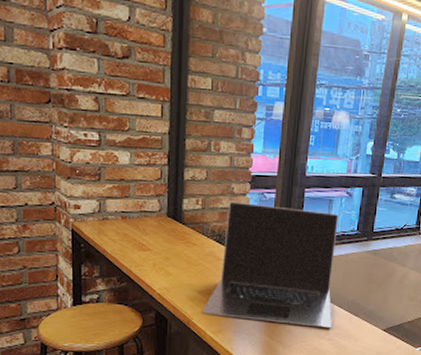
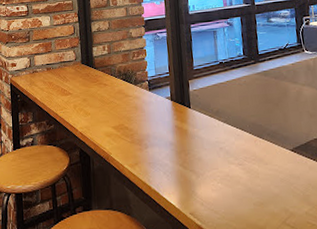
laptop: present [202,201,339,328] -> none [118,42,239,153]

